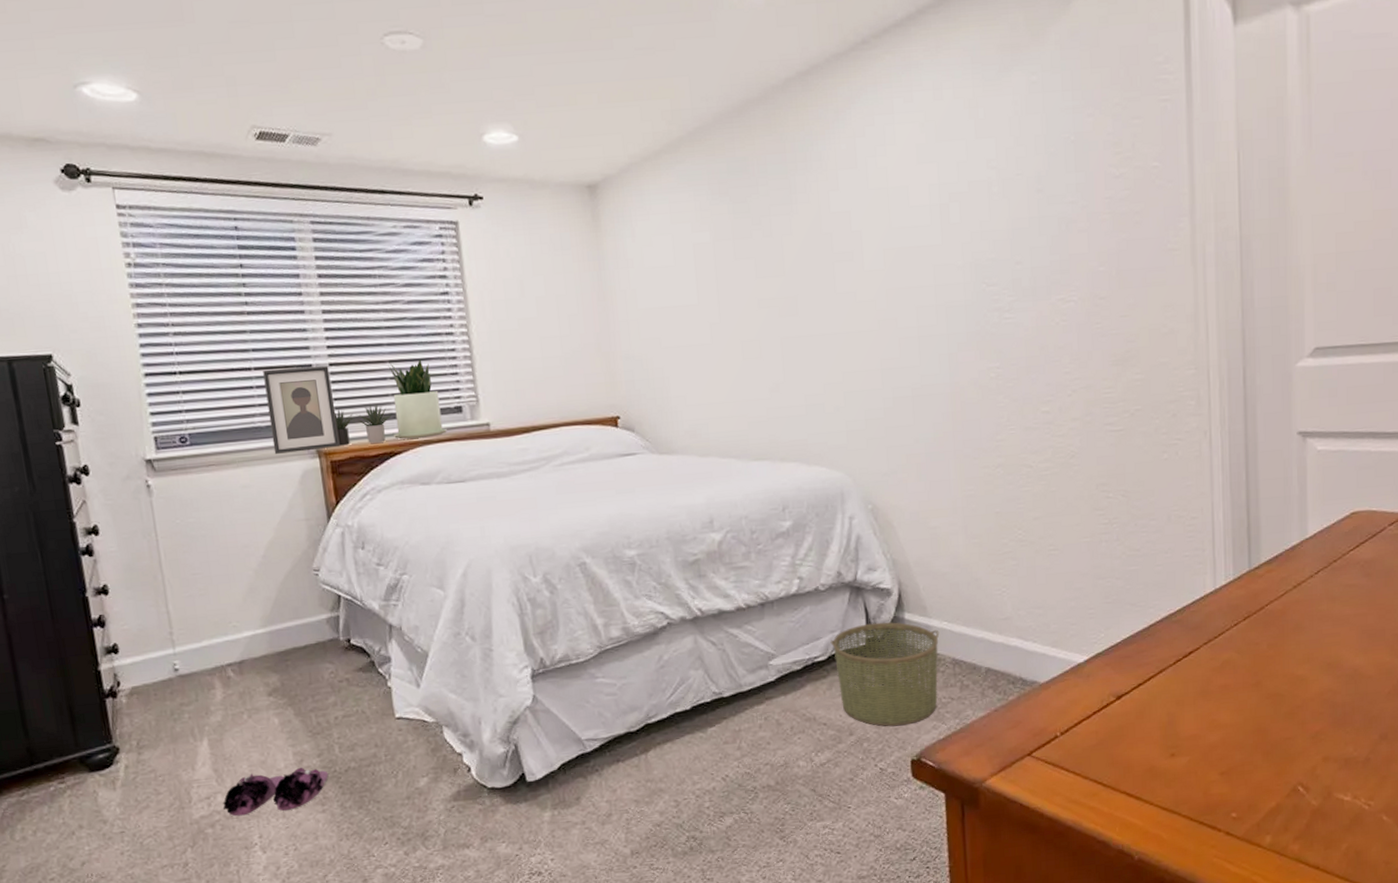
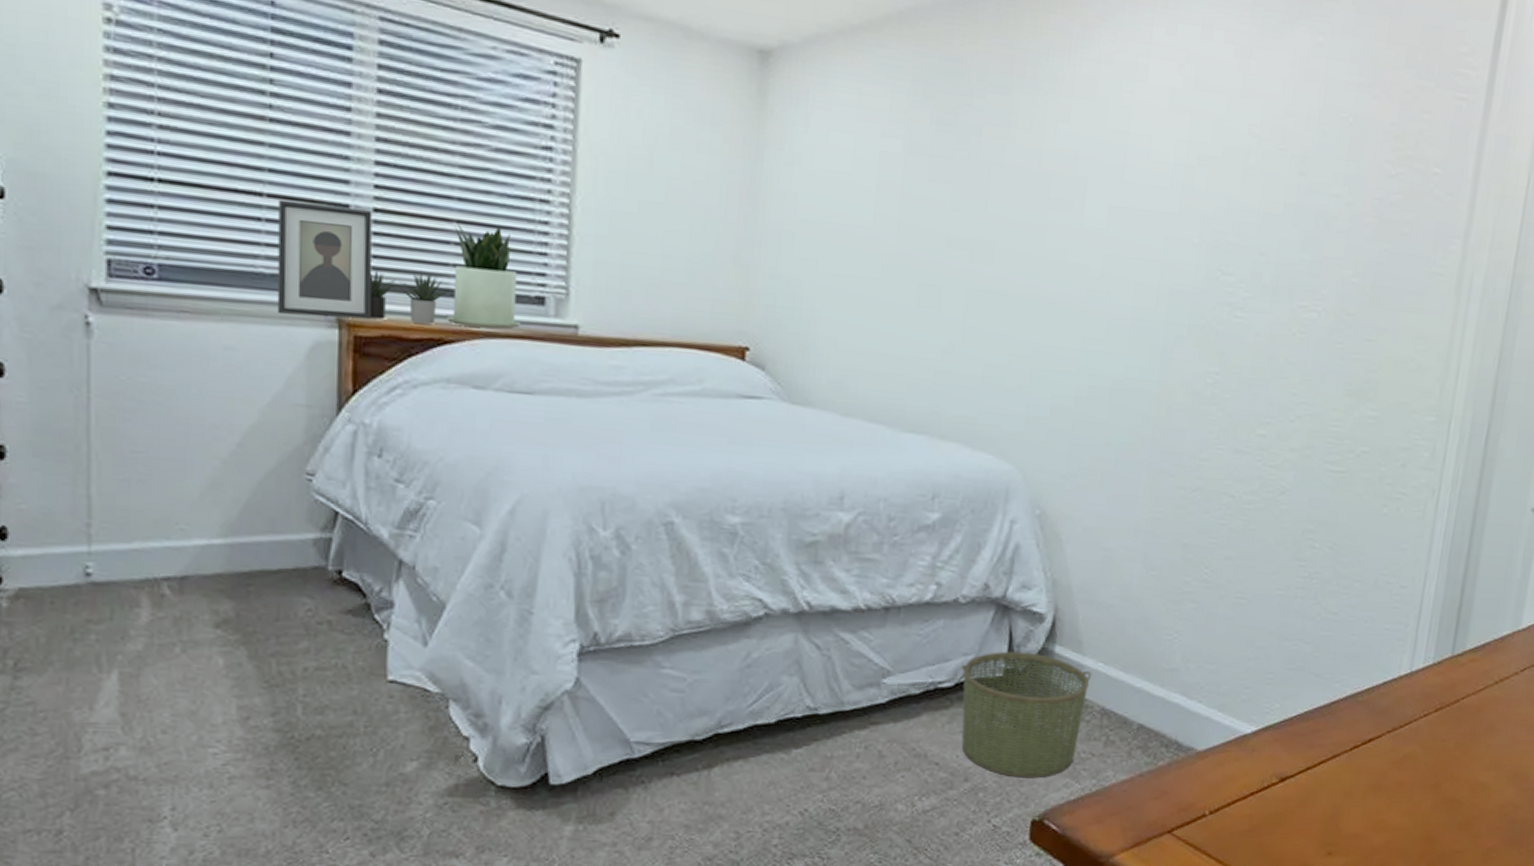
slippers: present [223,767,329,817] -> none [126,724,283,779]

